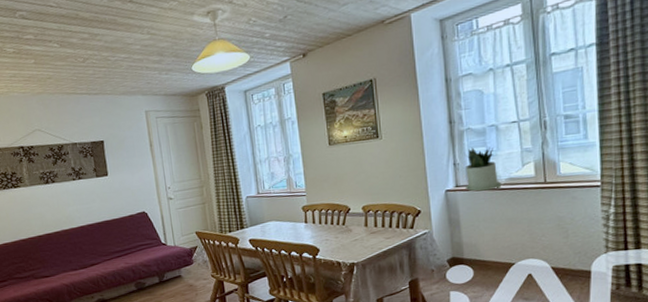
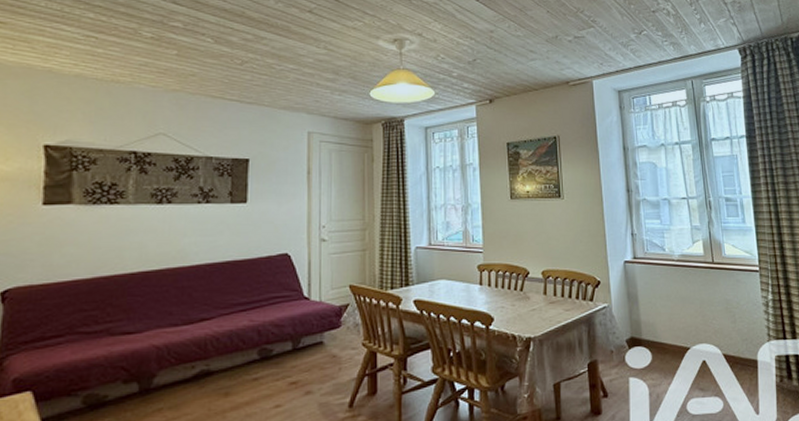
planter: present [464,147,502,192] -> none [642,219,676,266]

